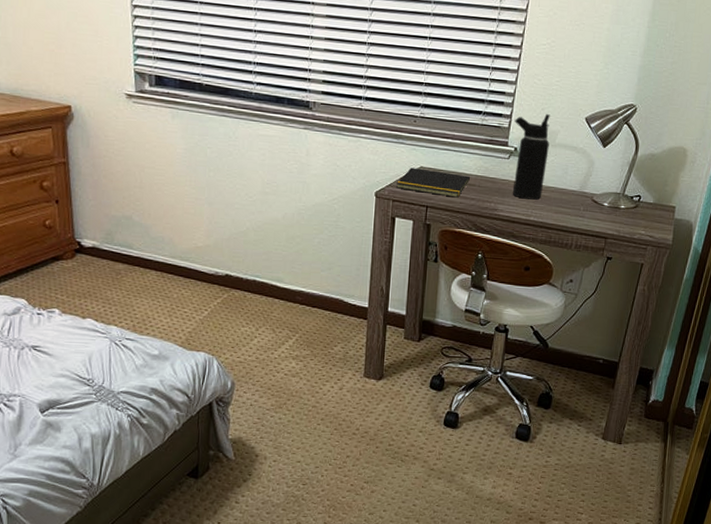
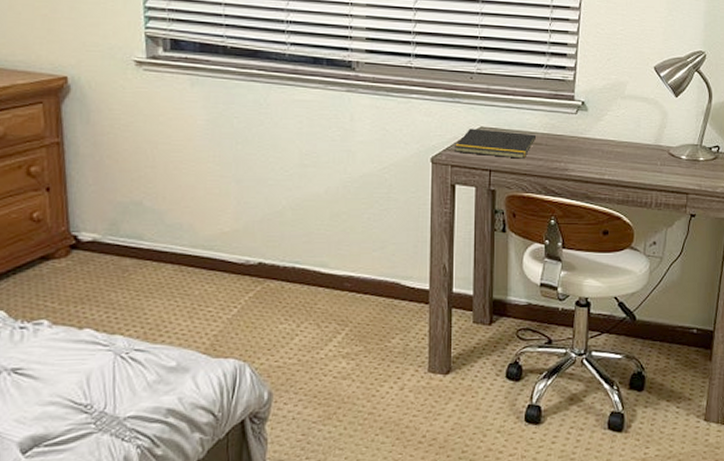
water bottle: present [512,114,550,200] -> none [580,65,618,156]

